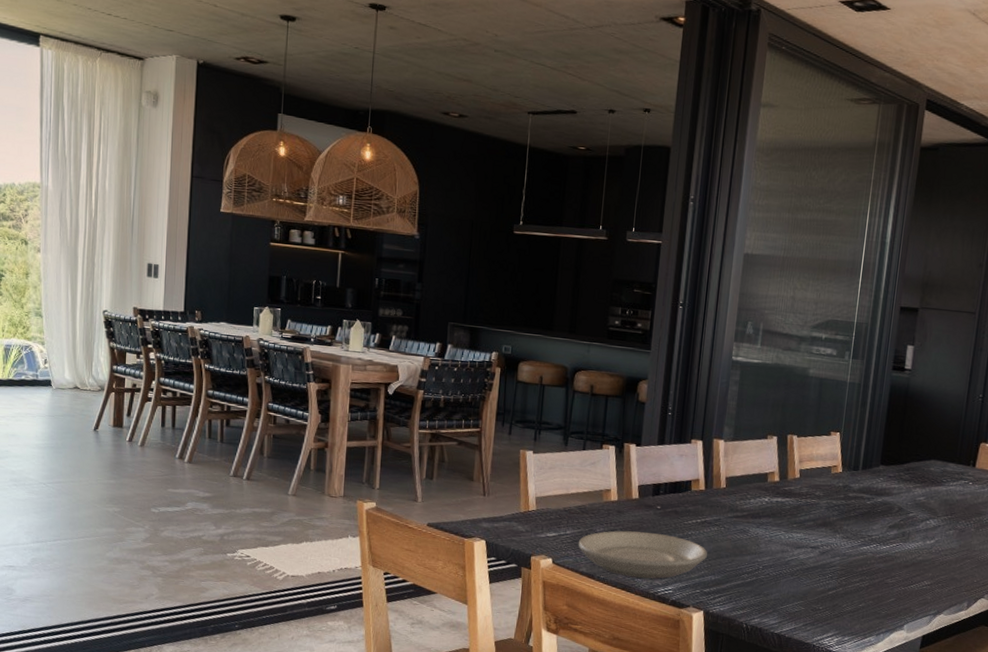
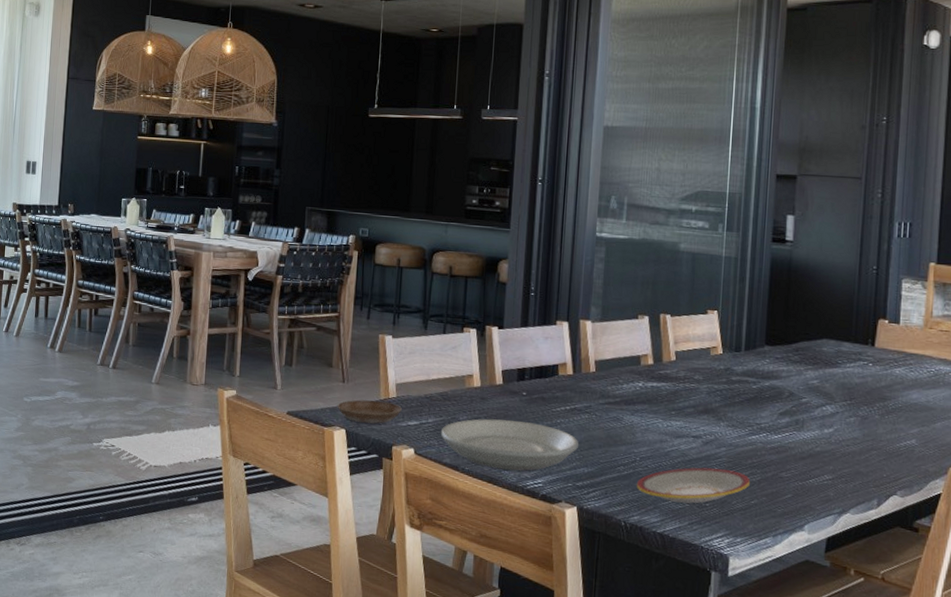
saucer: none [477,512,541,535] -> present [337,399,402,424]
plate: none [758,575,859,607] -> present [636,467,750,504]

